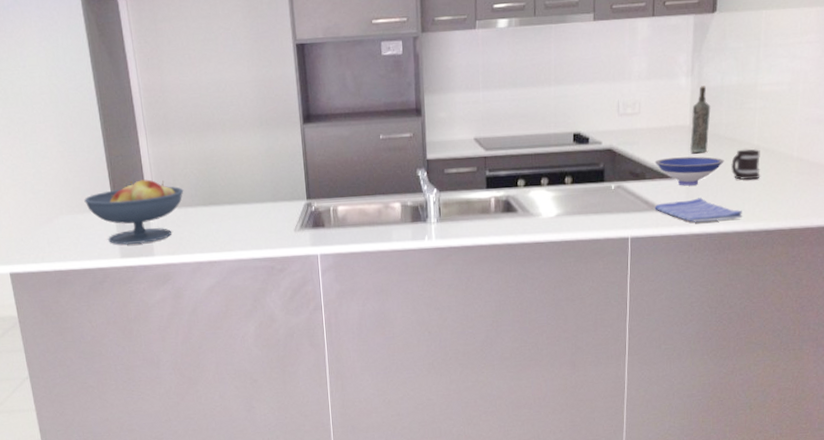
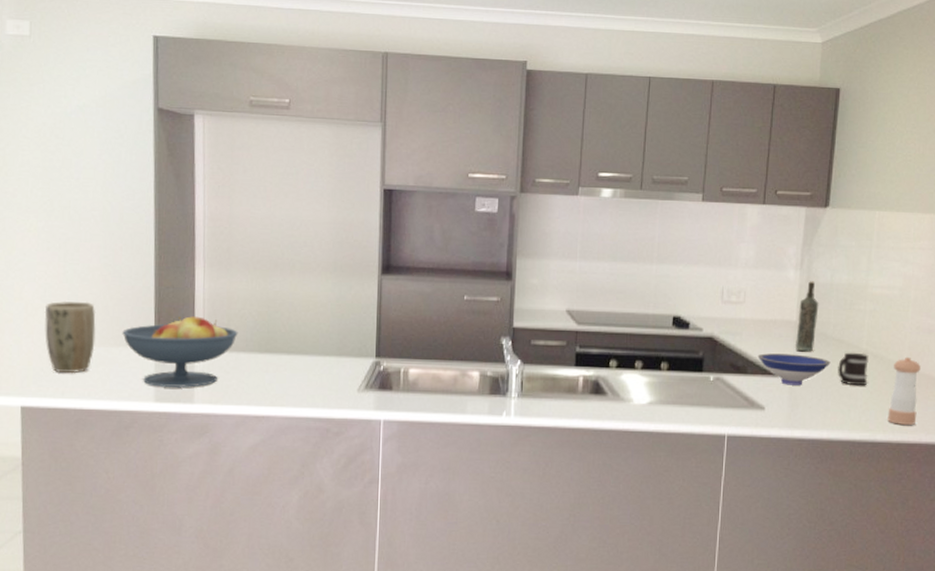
plant pot: none [15,176,64,241] -> present [44,300,96,374]
dish towel: present [654,198,742,222] -> none [755,399,847,427]
pepper shaker: none [780,147,810,212] -> present [887,356,920,425]

